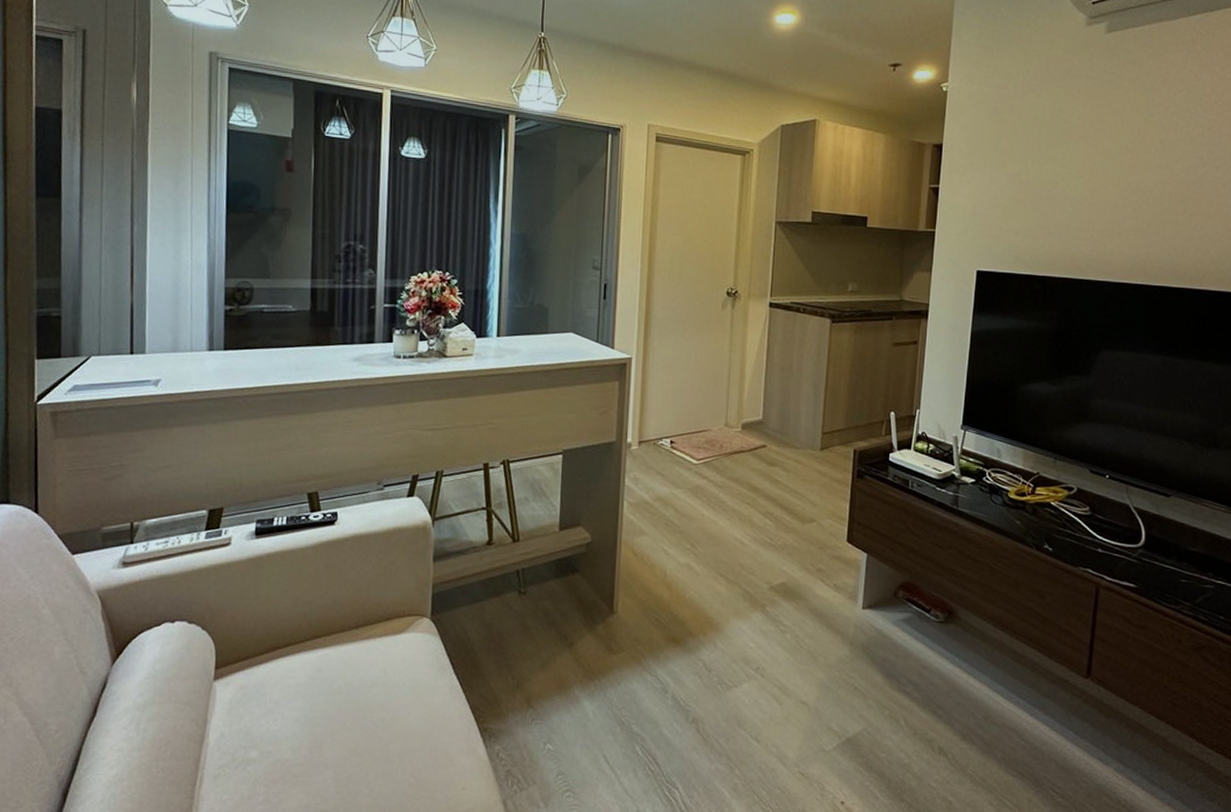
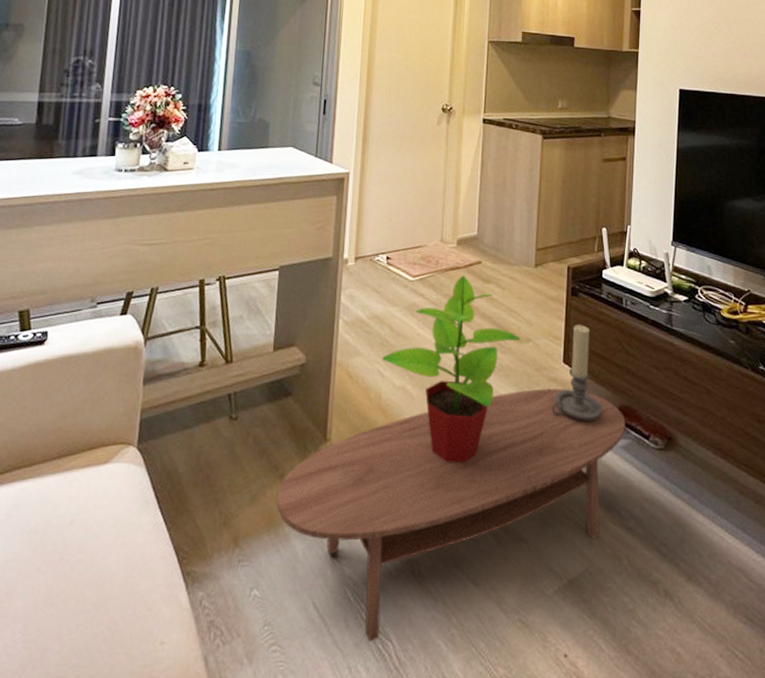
coffee table: none [566,566,908,790] -> present [276,388,626,642]
potted plant: none [666,459,805,635] -> present [381,276,520,464]
candle holder: none [834,506,885,595] -> present [552,325,603,420]

